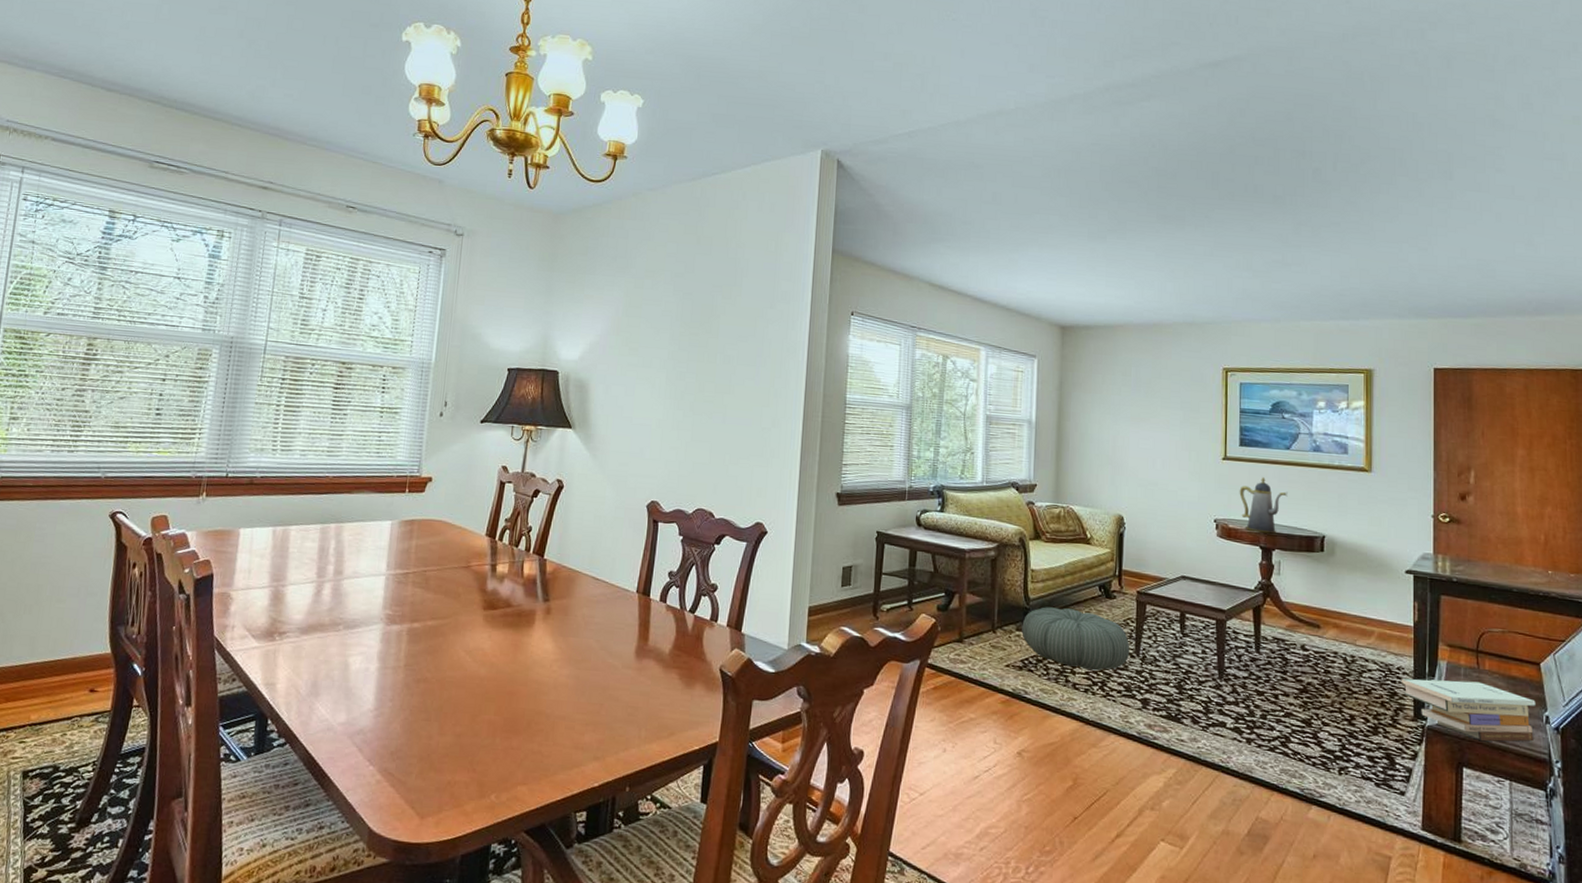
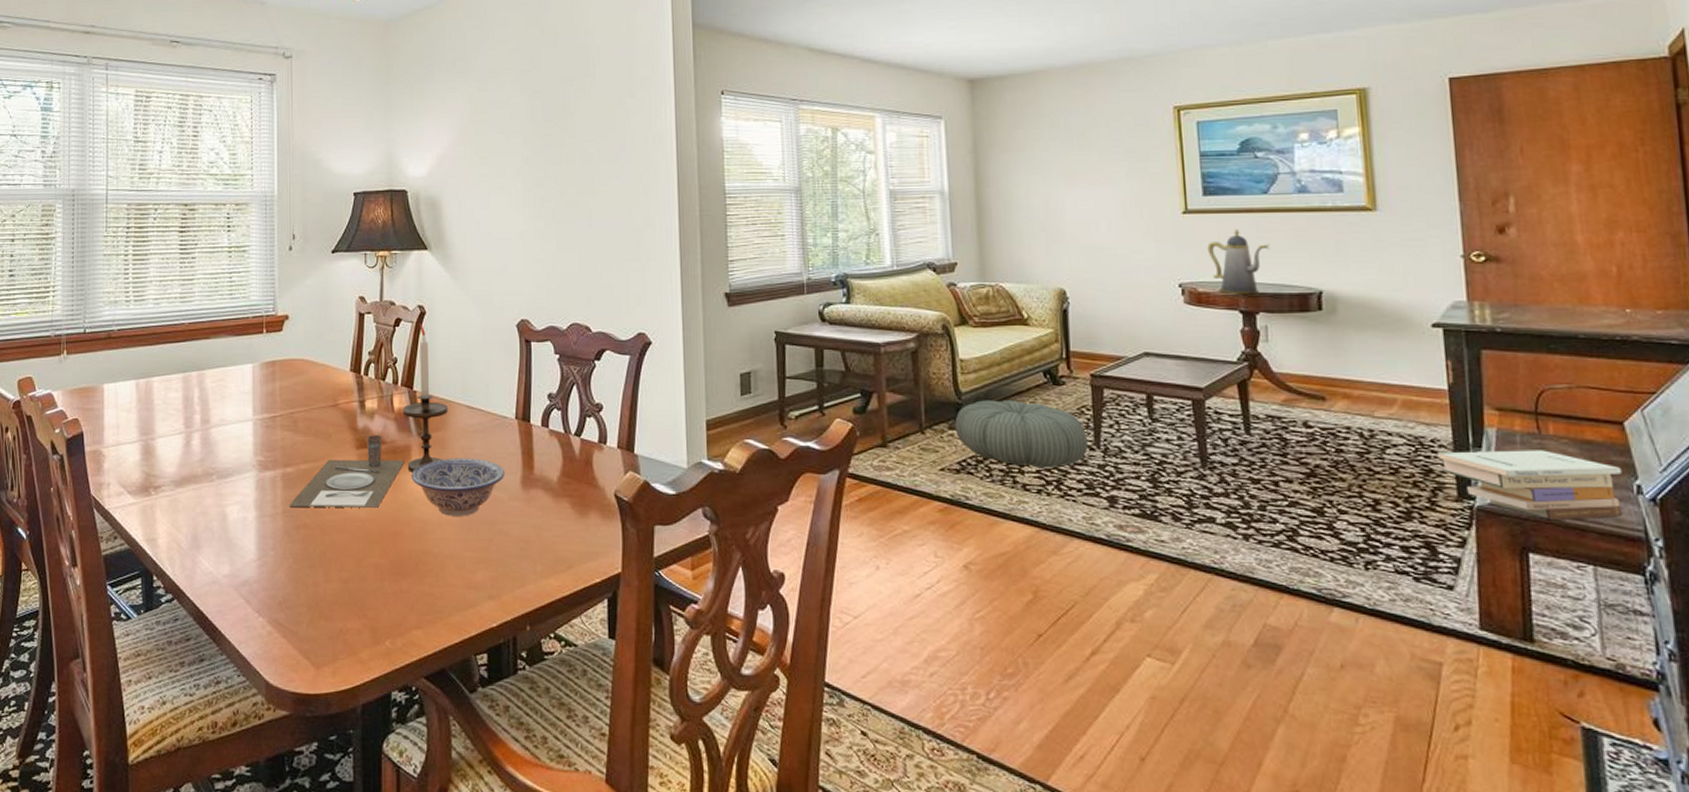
place setting: none [412,598,528,667] -> present [289,435,404,508]
candlestick: none [530,497,575,636] -> present [402,324,448,473]
bowl: none [533,624,621,681] -> present [411,458,505,516]

